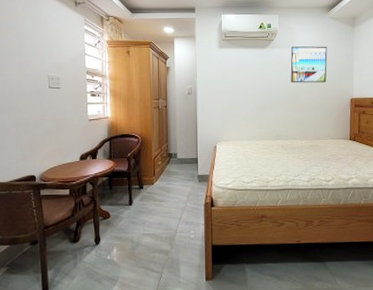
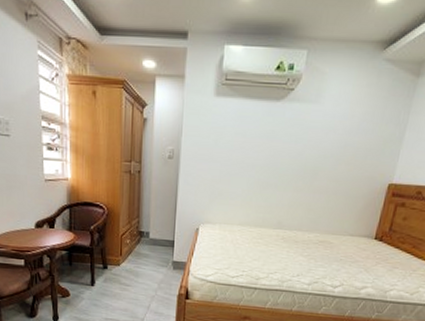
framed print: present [290,46,328,83] -> none [309,101,371,158]

